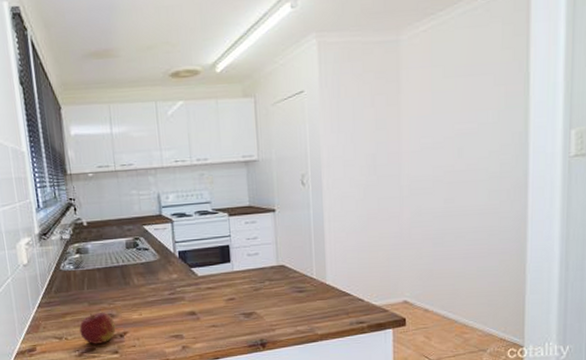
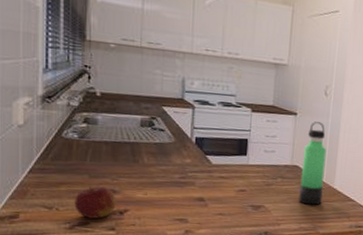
thermos bottle: none [287,215,315,305] -> present [299,121,327,205]

